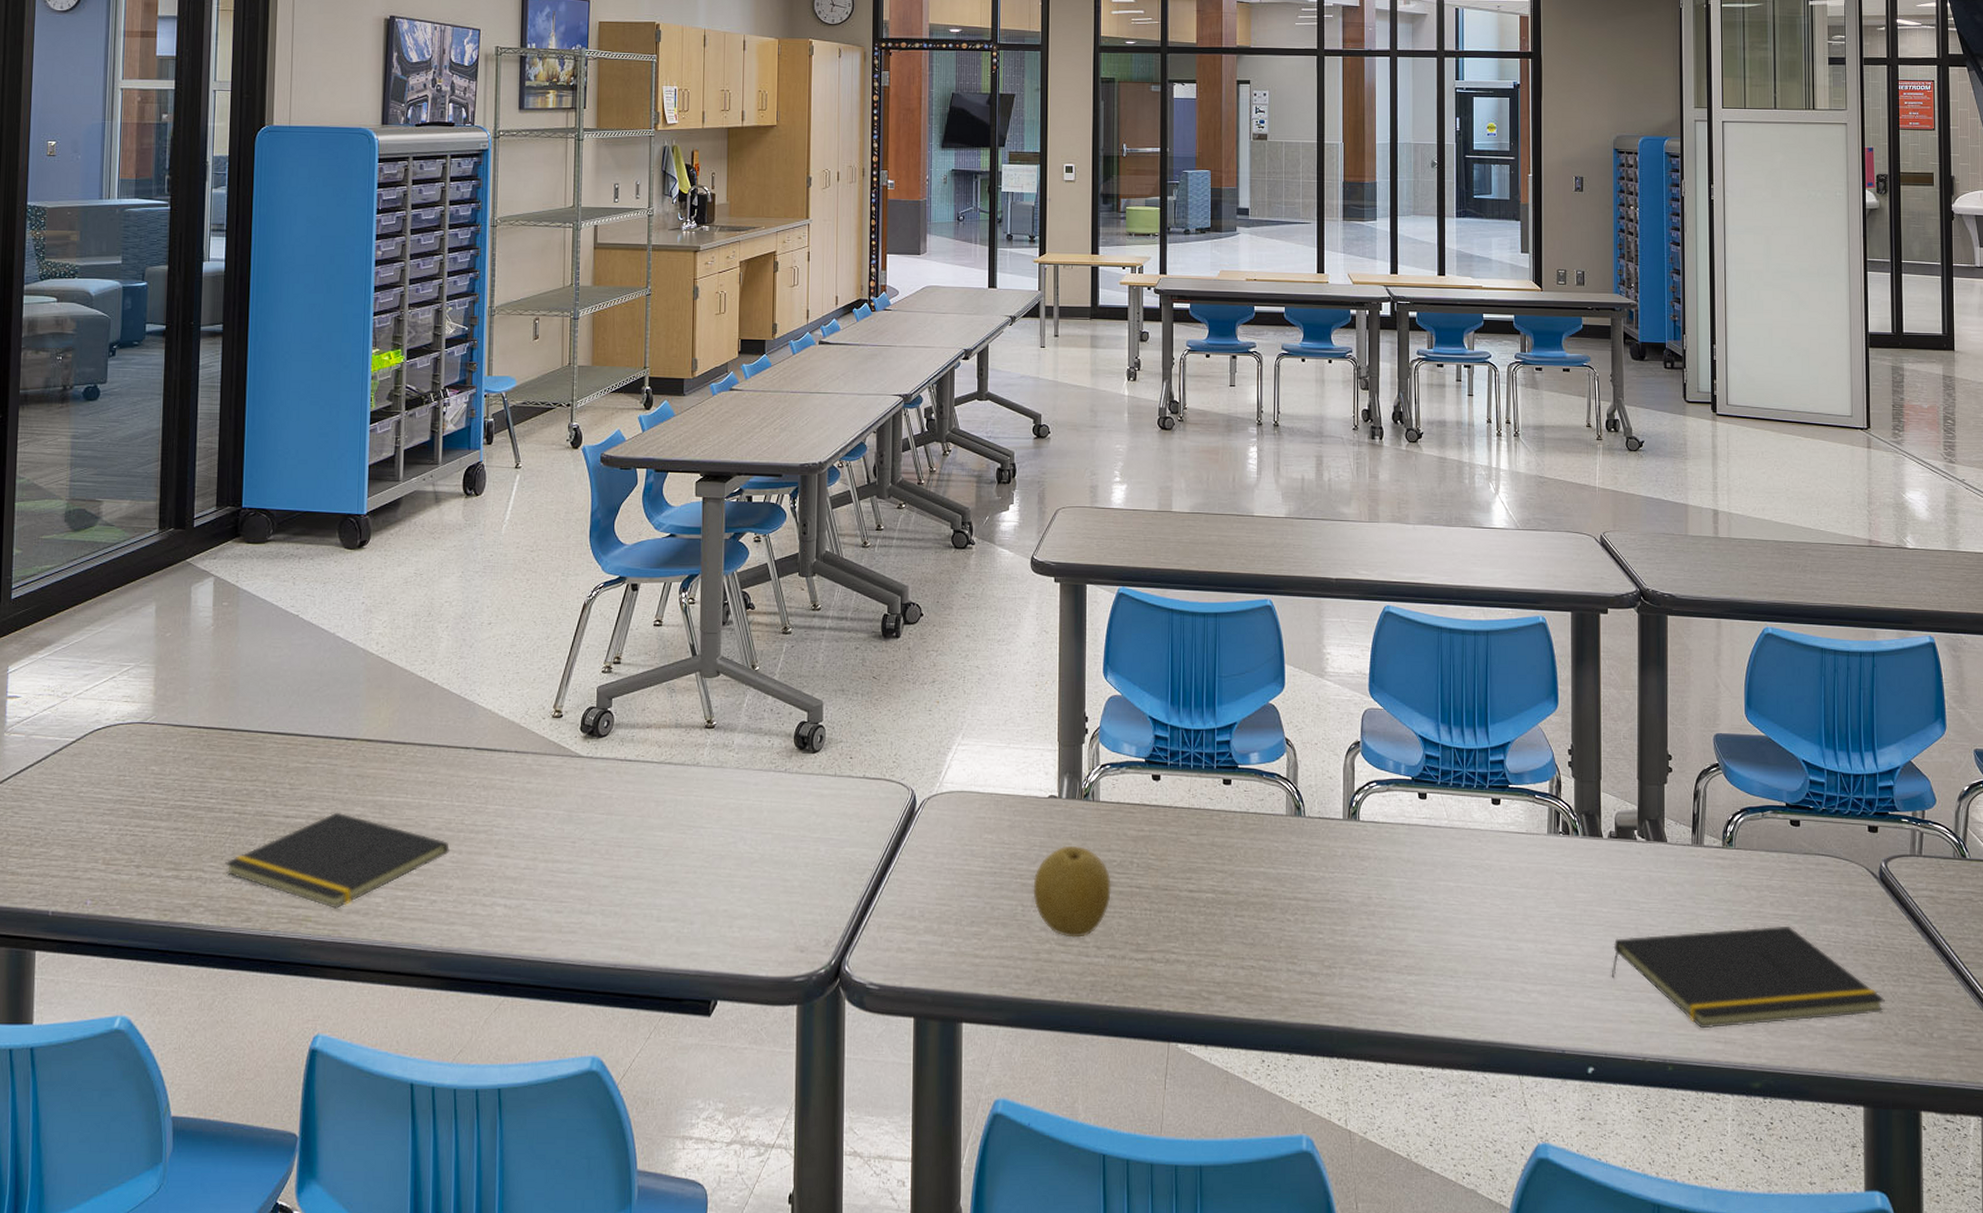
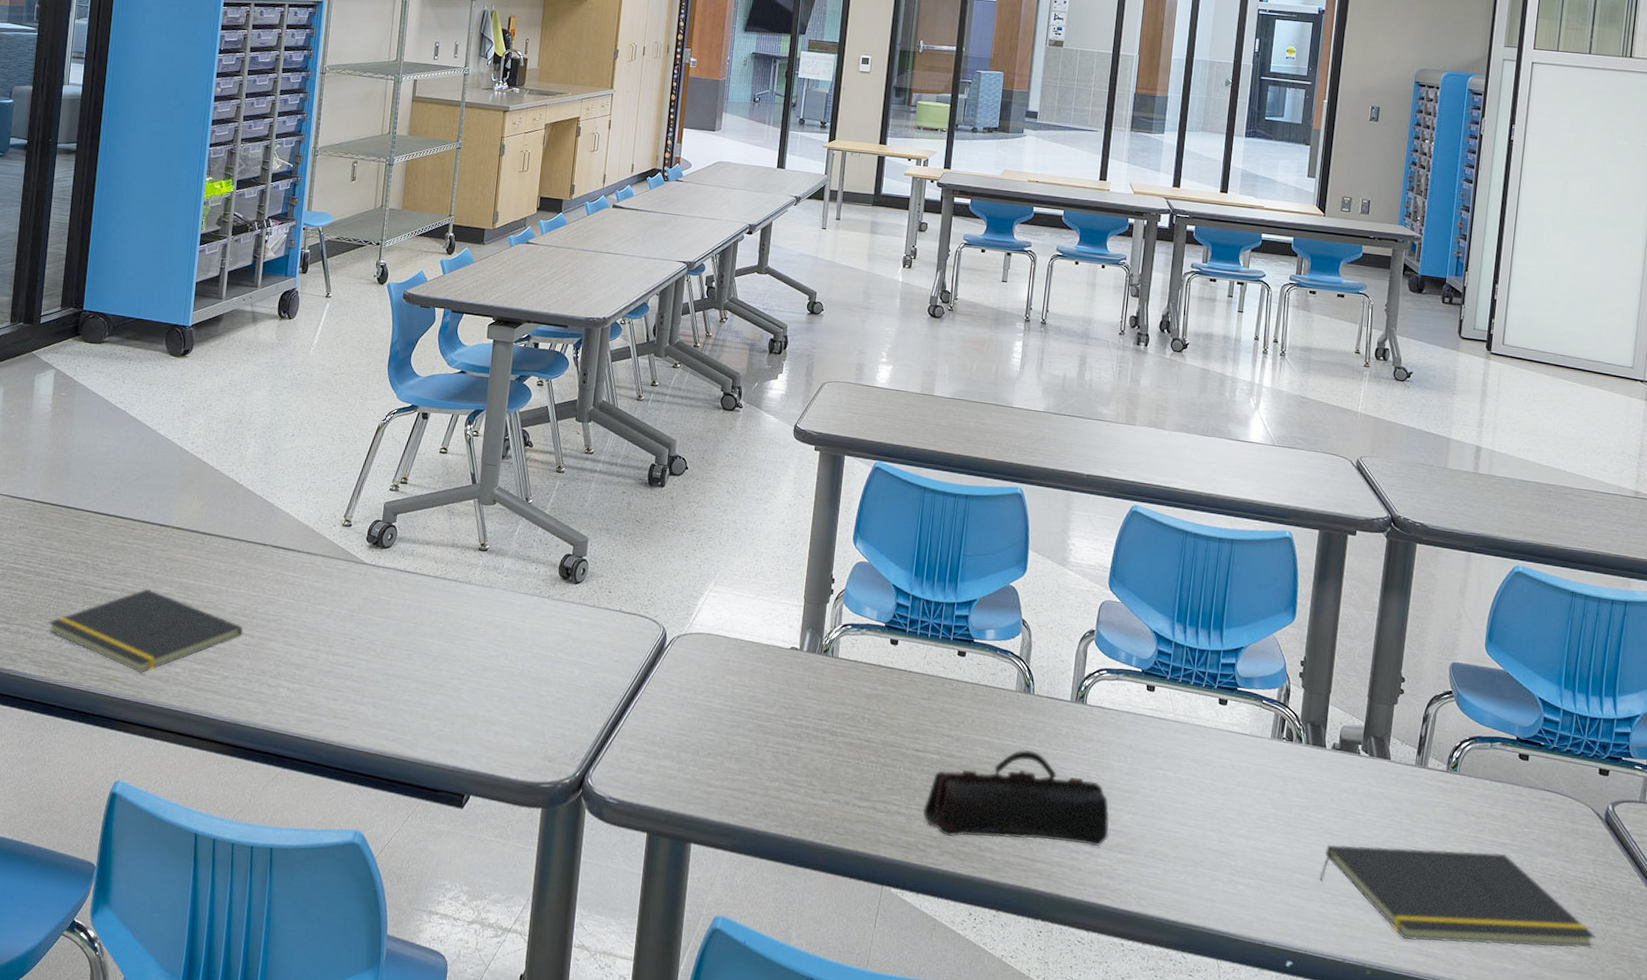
fruit: present [1033,845,1111,938] -> none [767,694,843,780]
pencil case: none [1203,876,1396,979] -> present [922,750,1109,847]

